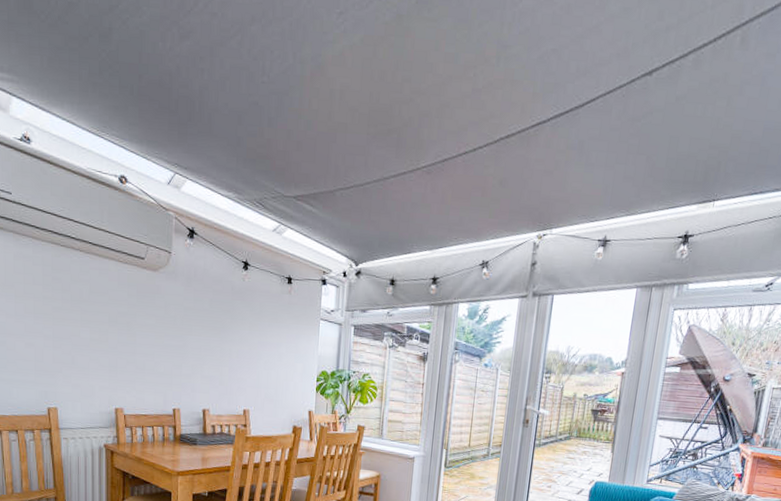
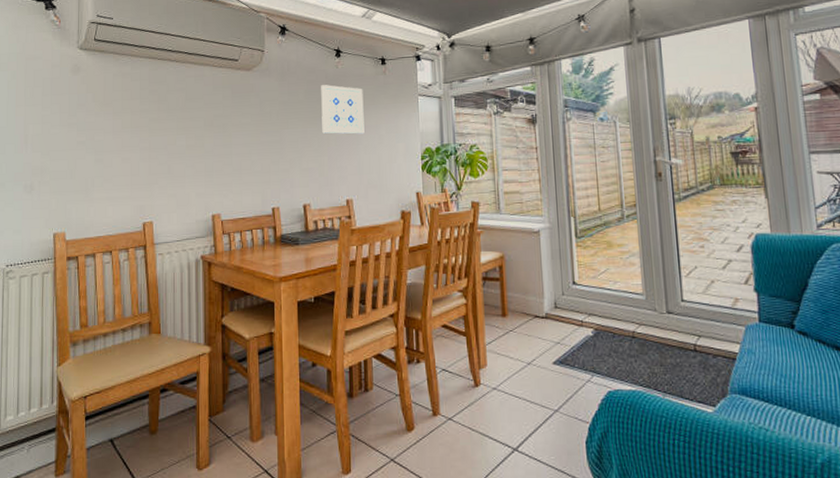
wall art: none [225,296,268,350] -> present [321,85,365,135]

